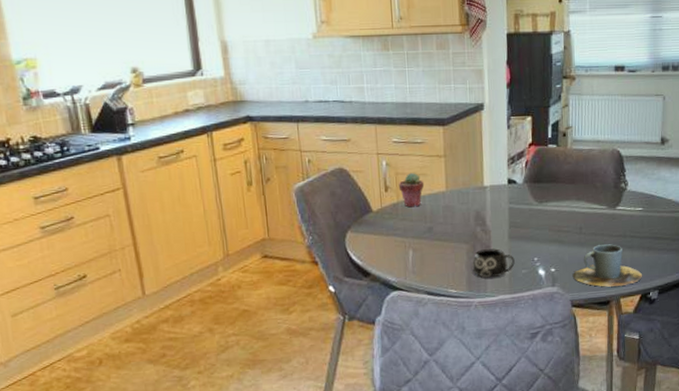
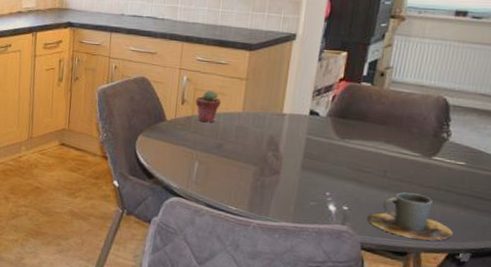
mug: present [472,248,515,278] -> none [256,174,304,204]

